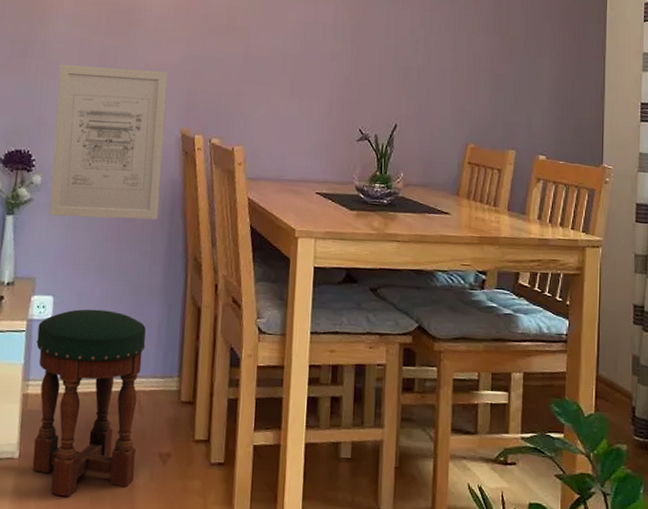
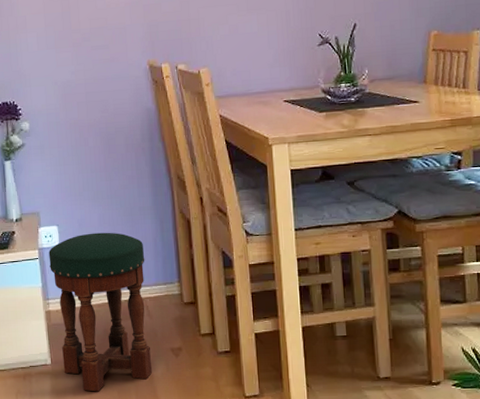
wall art: present [49,64,167,220] -> none [27,9,139,156]

